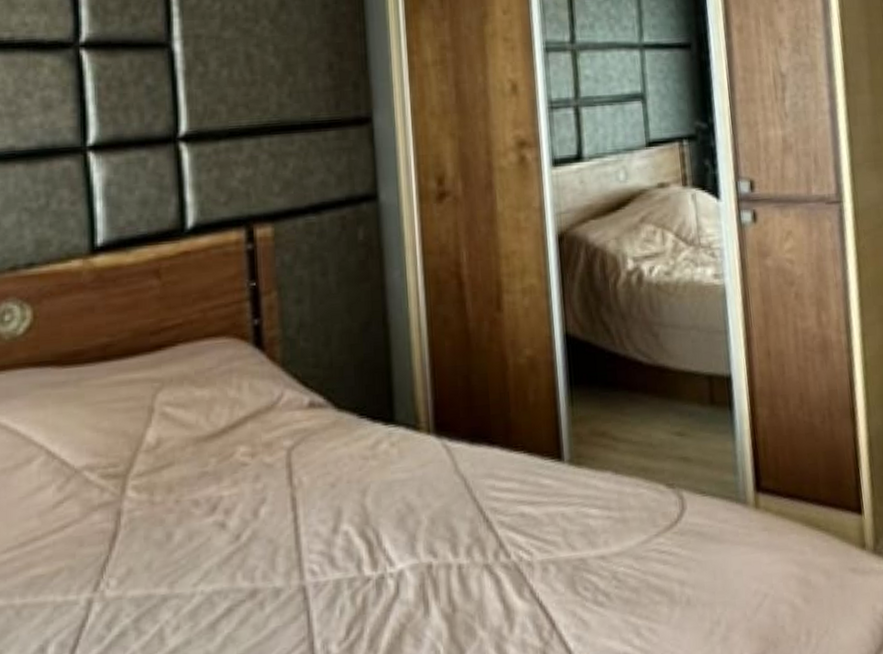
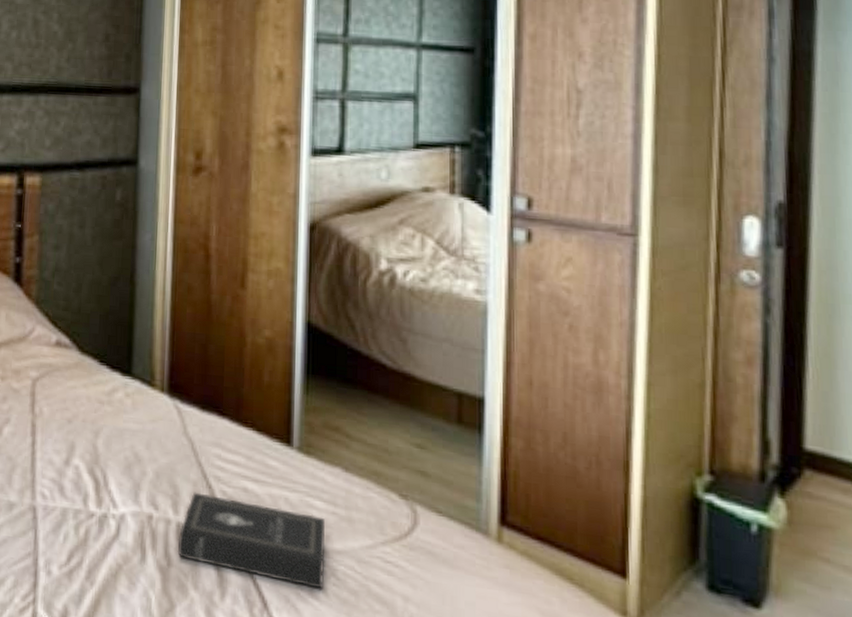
book: none [460,523,607,601] -> present [177,492,326,590]

